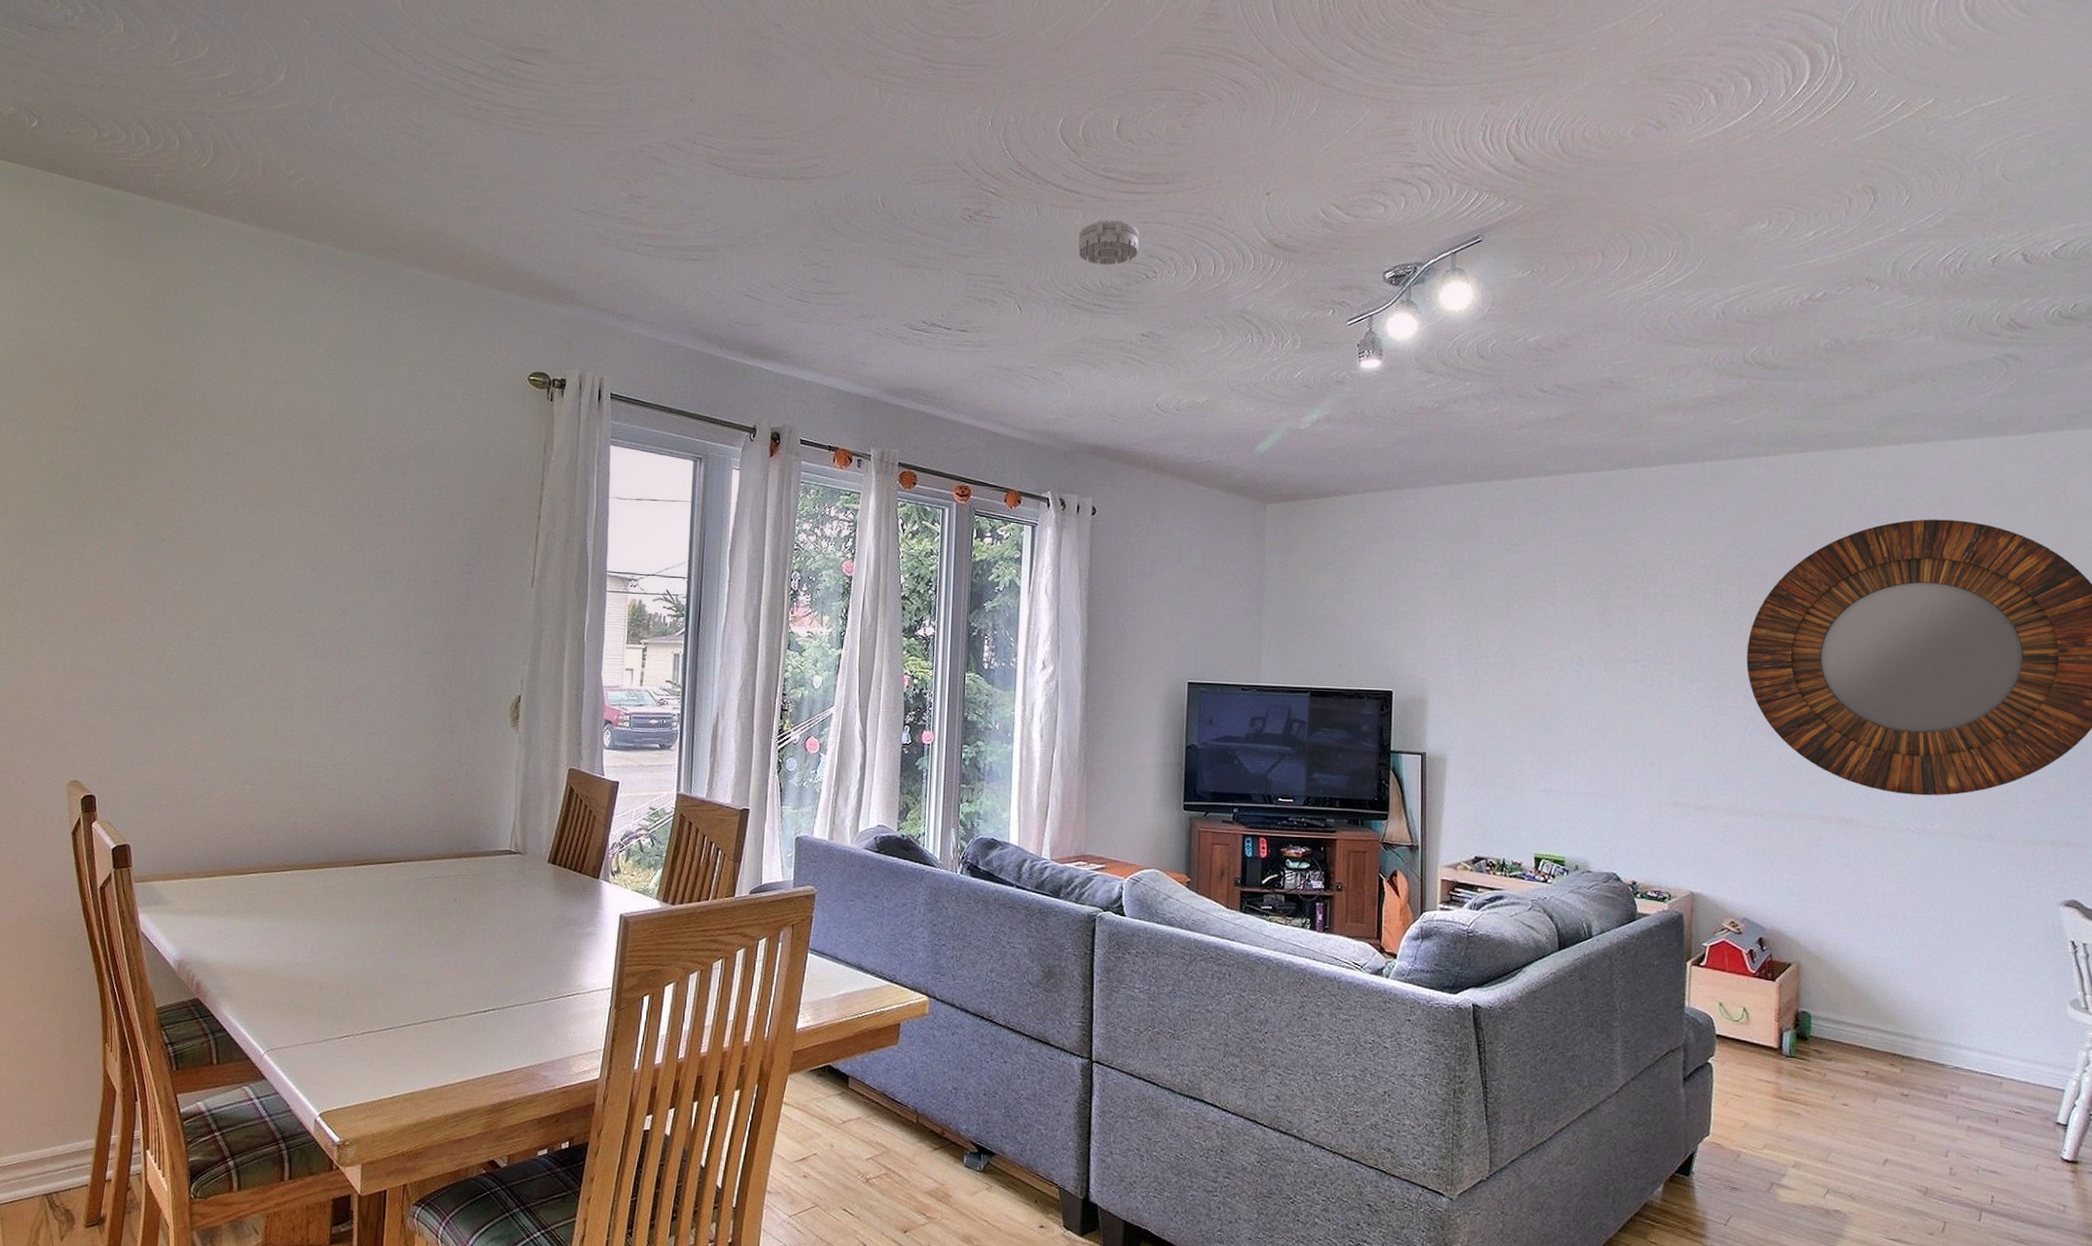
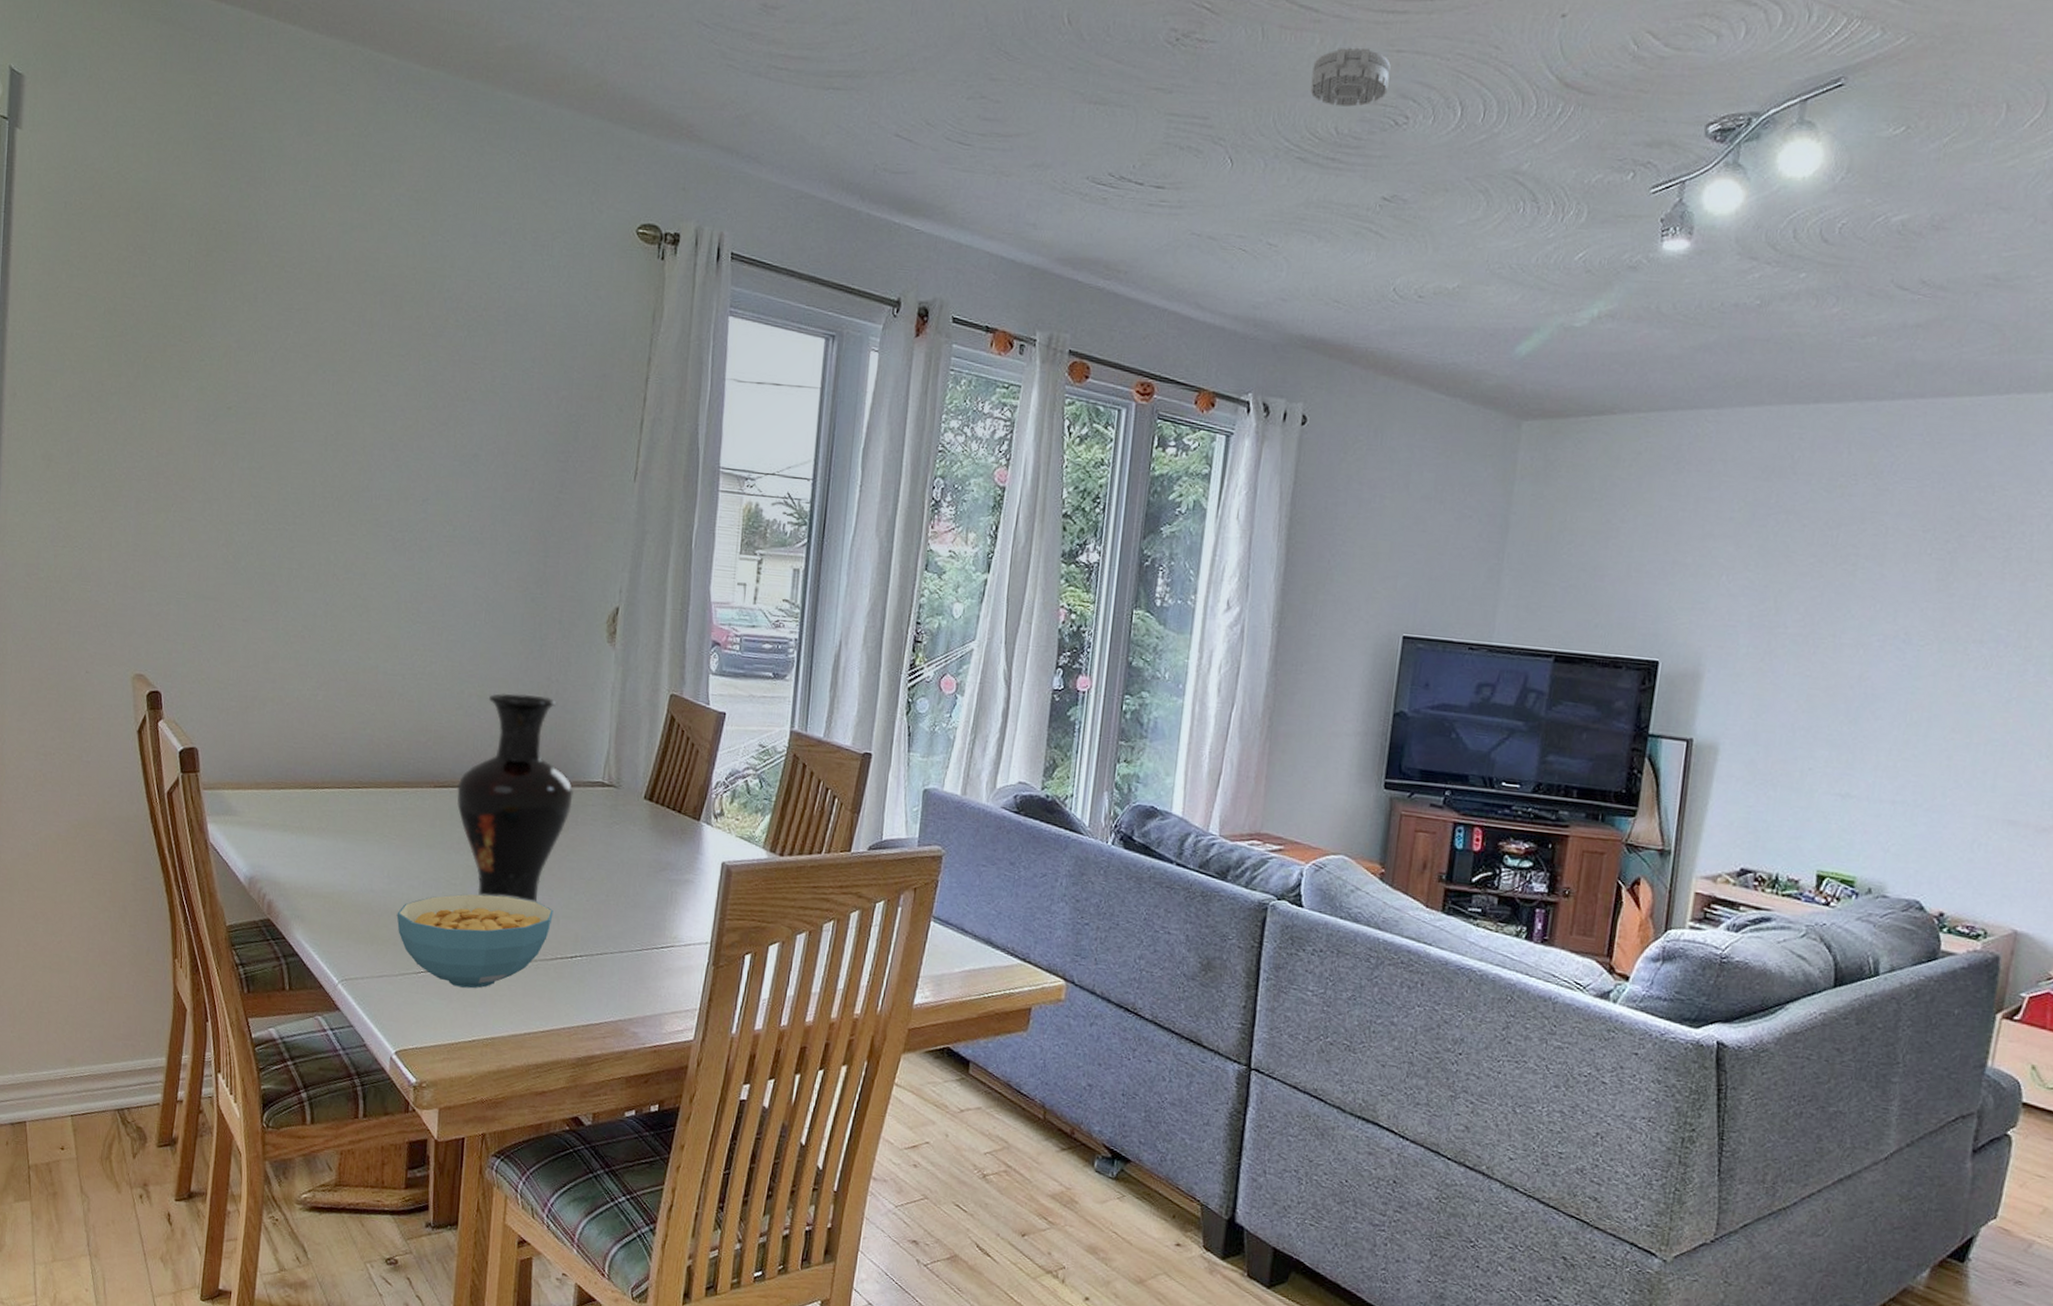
cereal bowl: none [320,960,467,1048] -> present [396,894,553,989]
vase: none [375,776,483,964] -> present [456,693,573,903]

